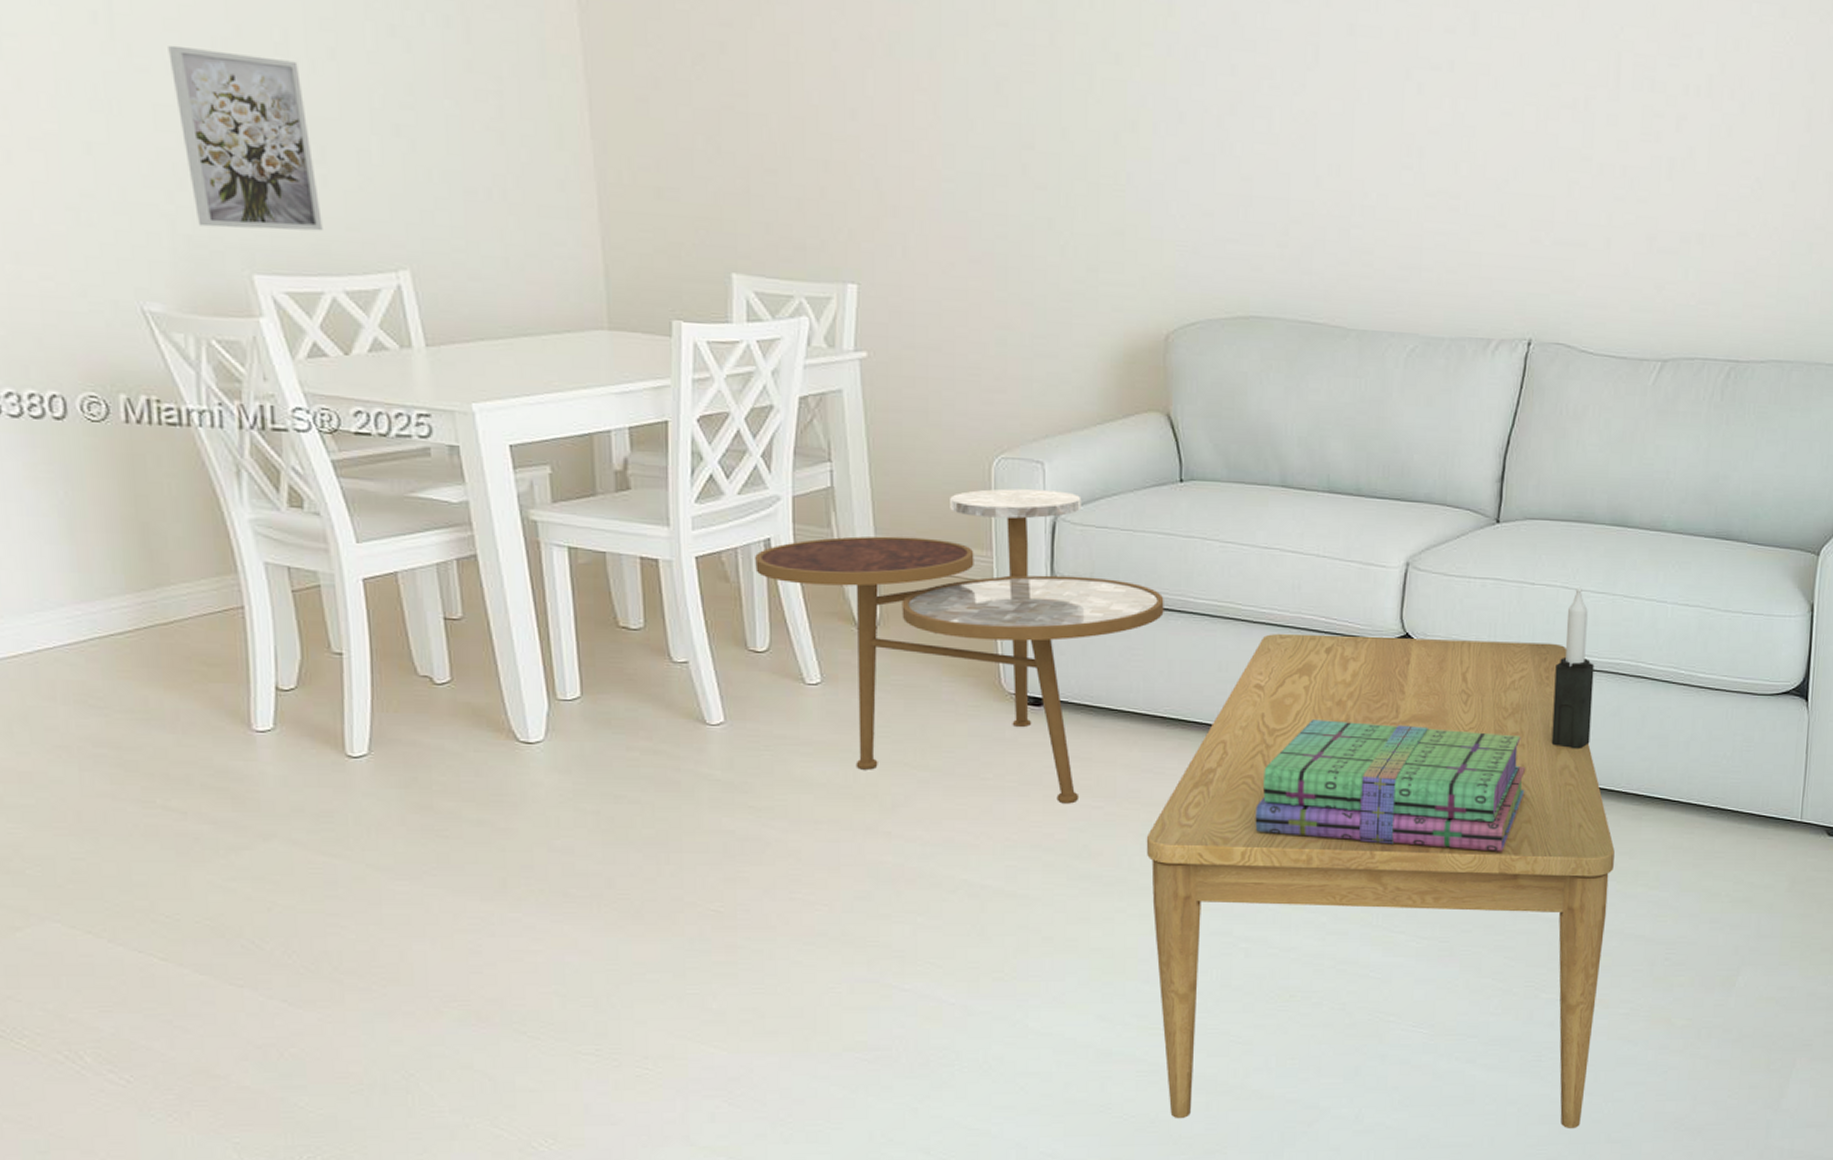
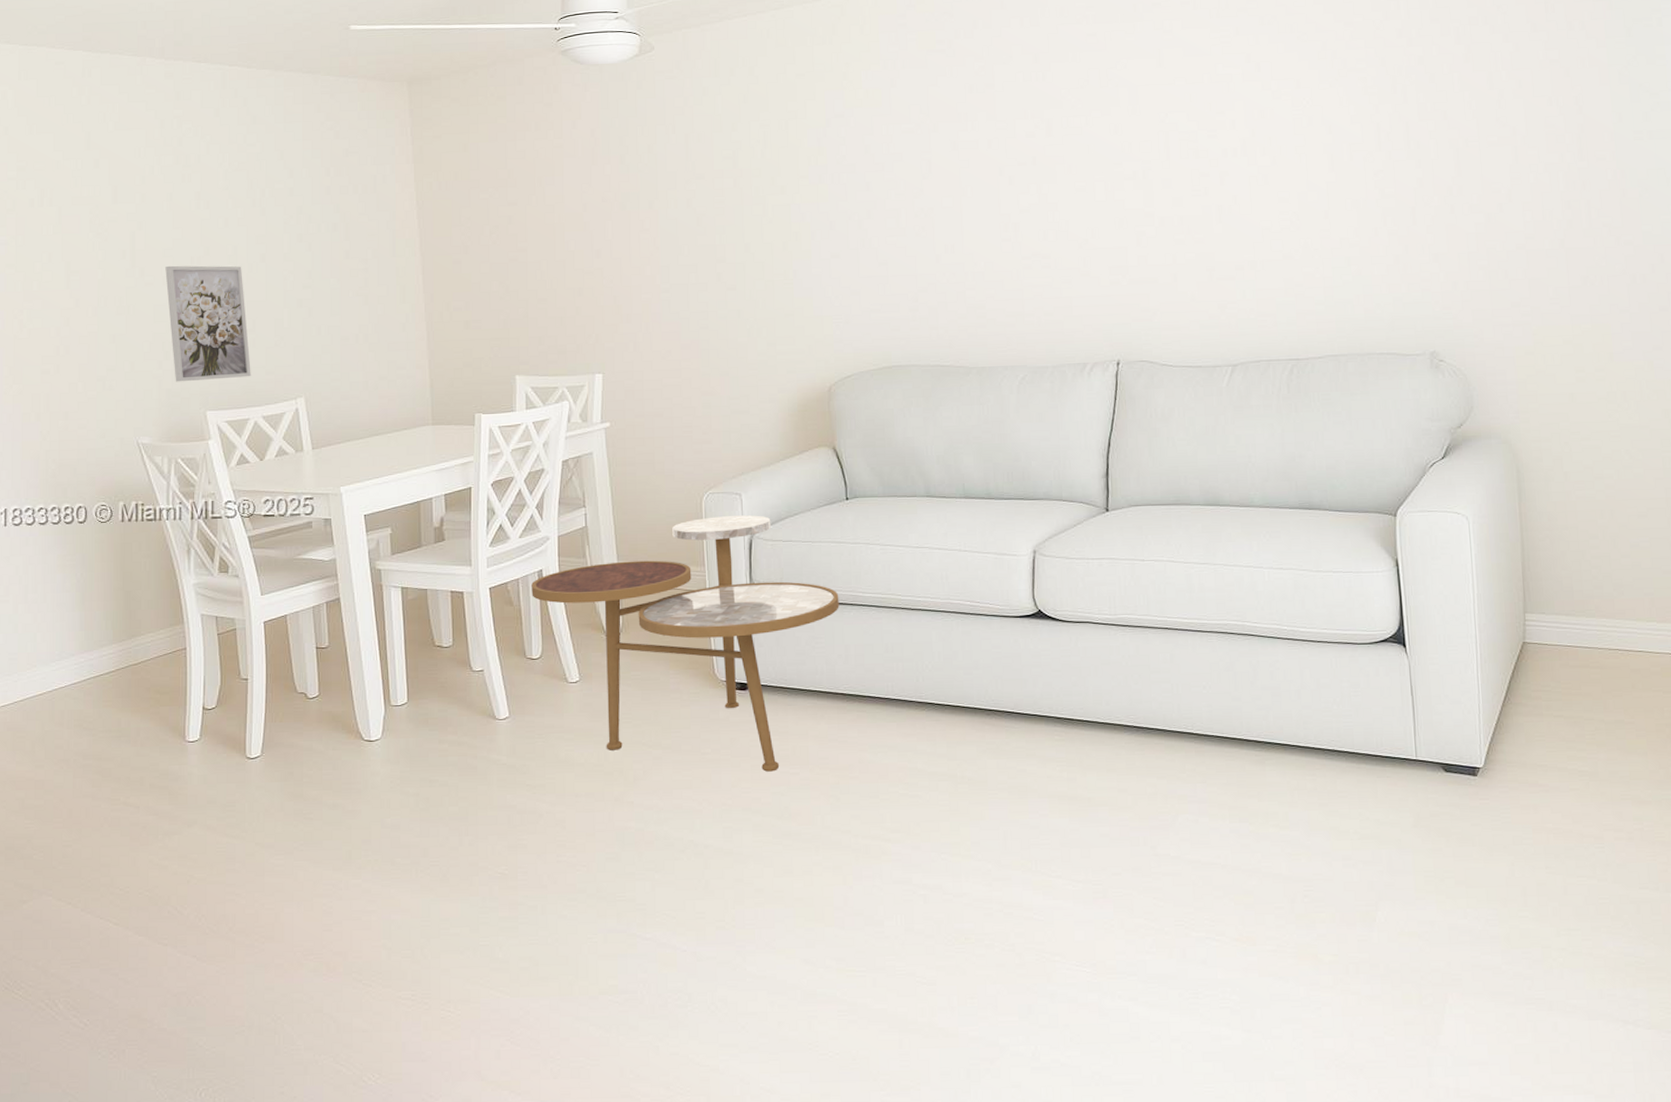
coffee table: present [1146,633,1615,1129] -> none [835,610,1245,1067]
stack of books: present [1255,720,1526,852] -> none [924,688,1156,800]
candle: present [1551,587,1595,750] -> none [1170,560,1209,703]

